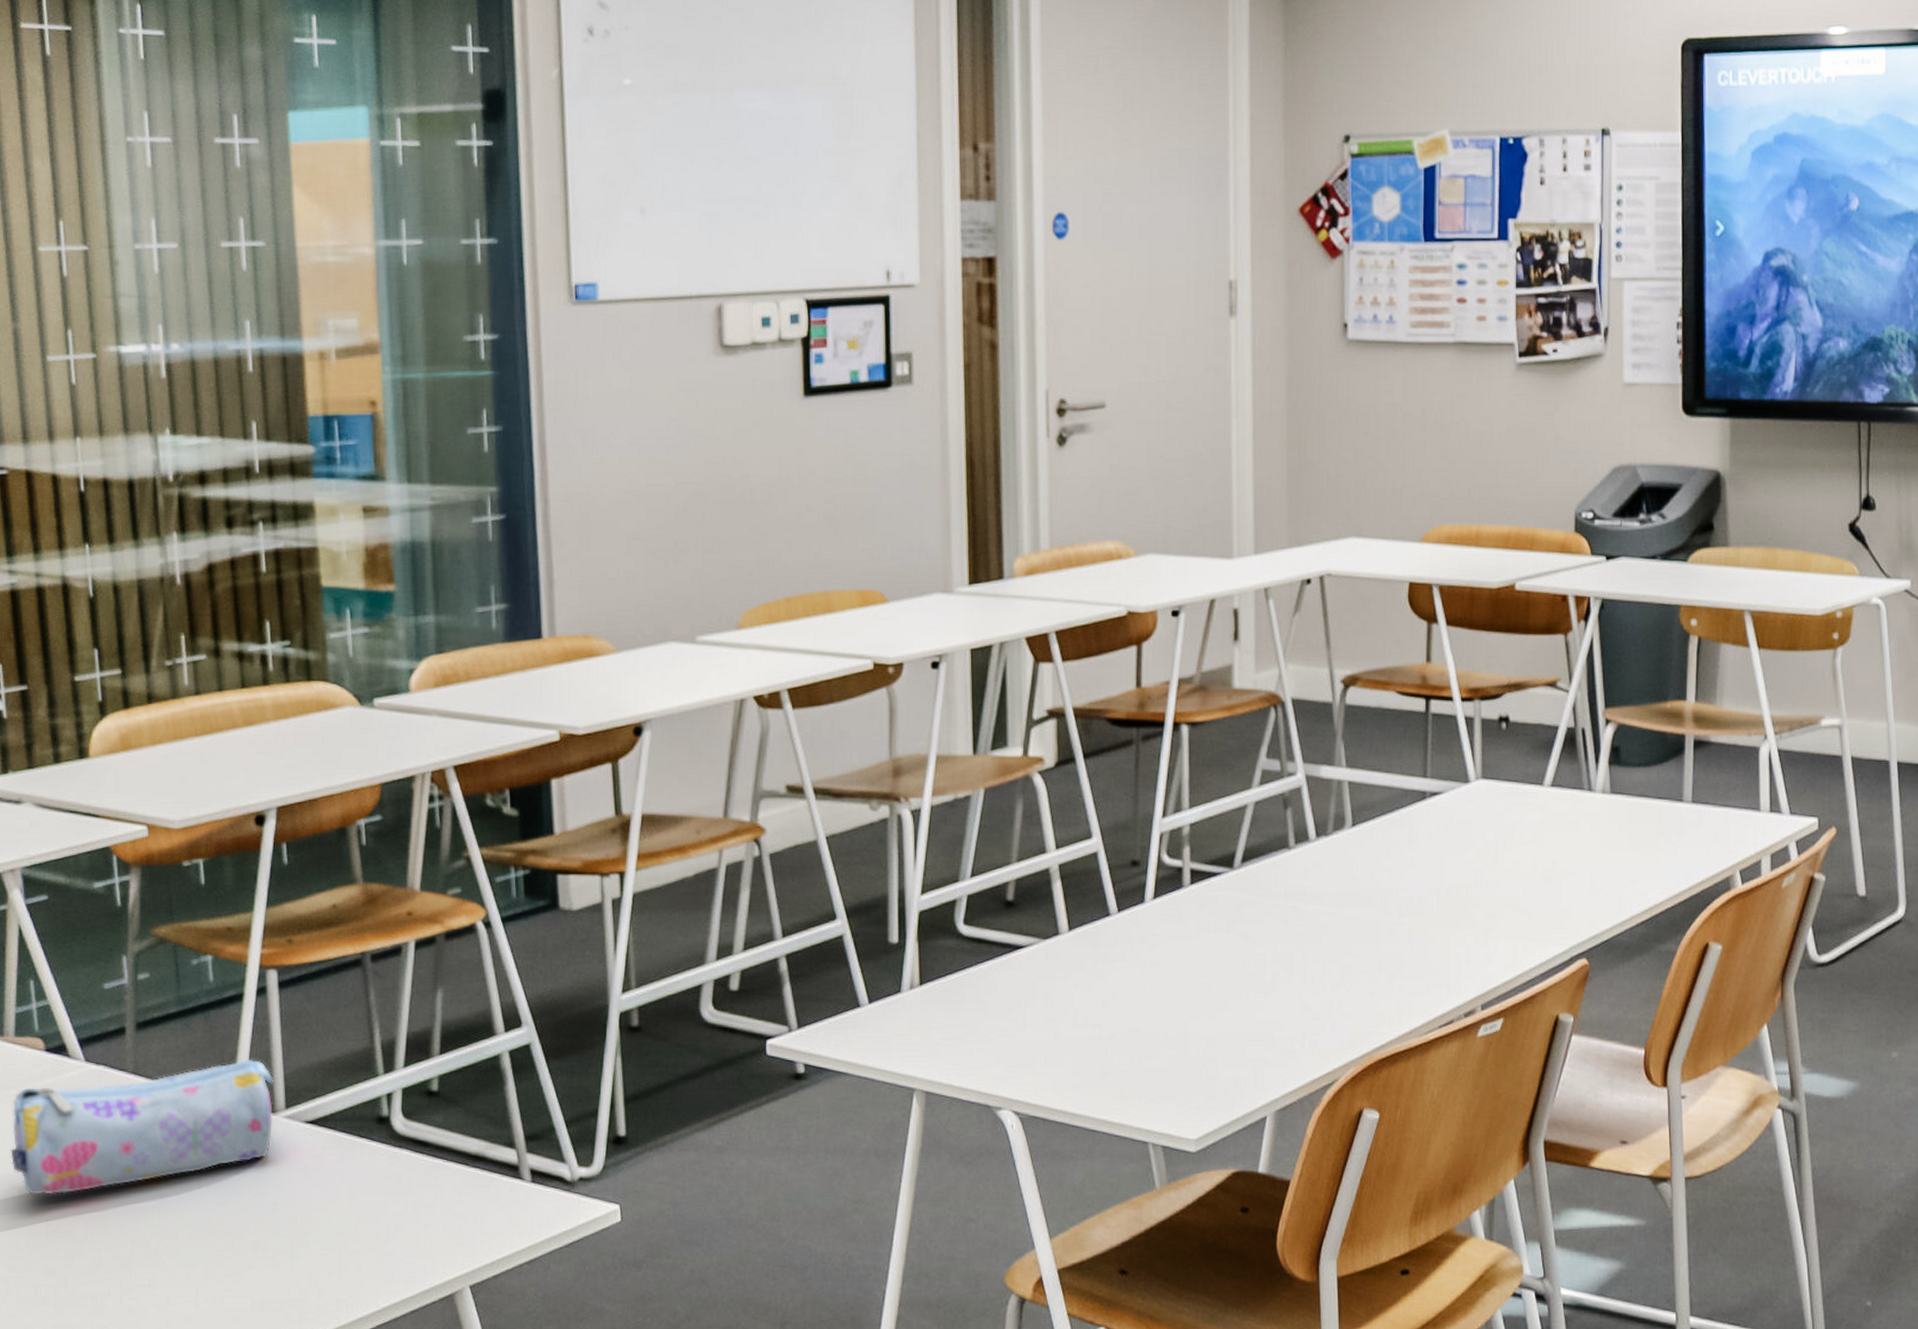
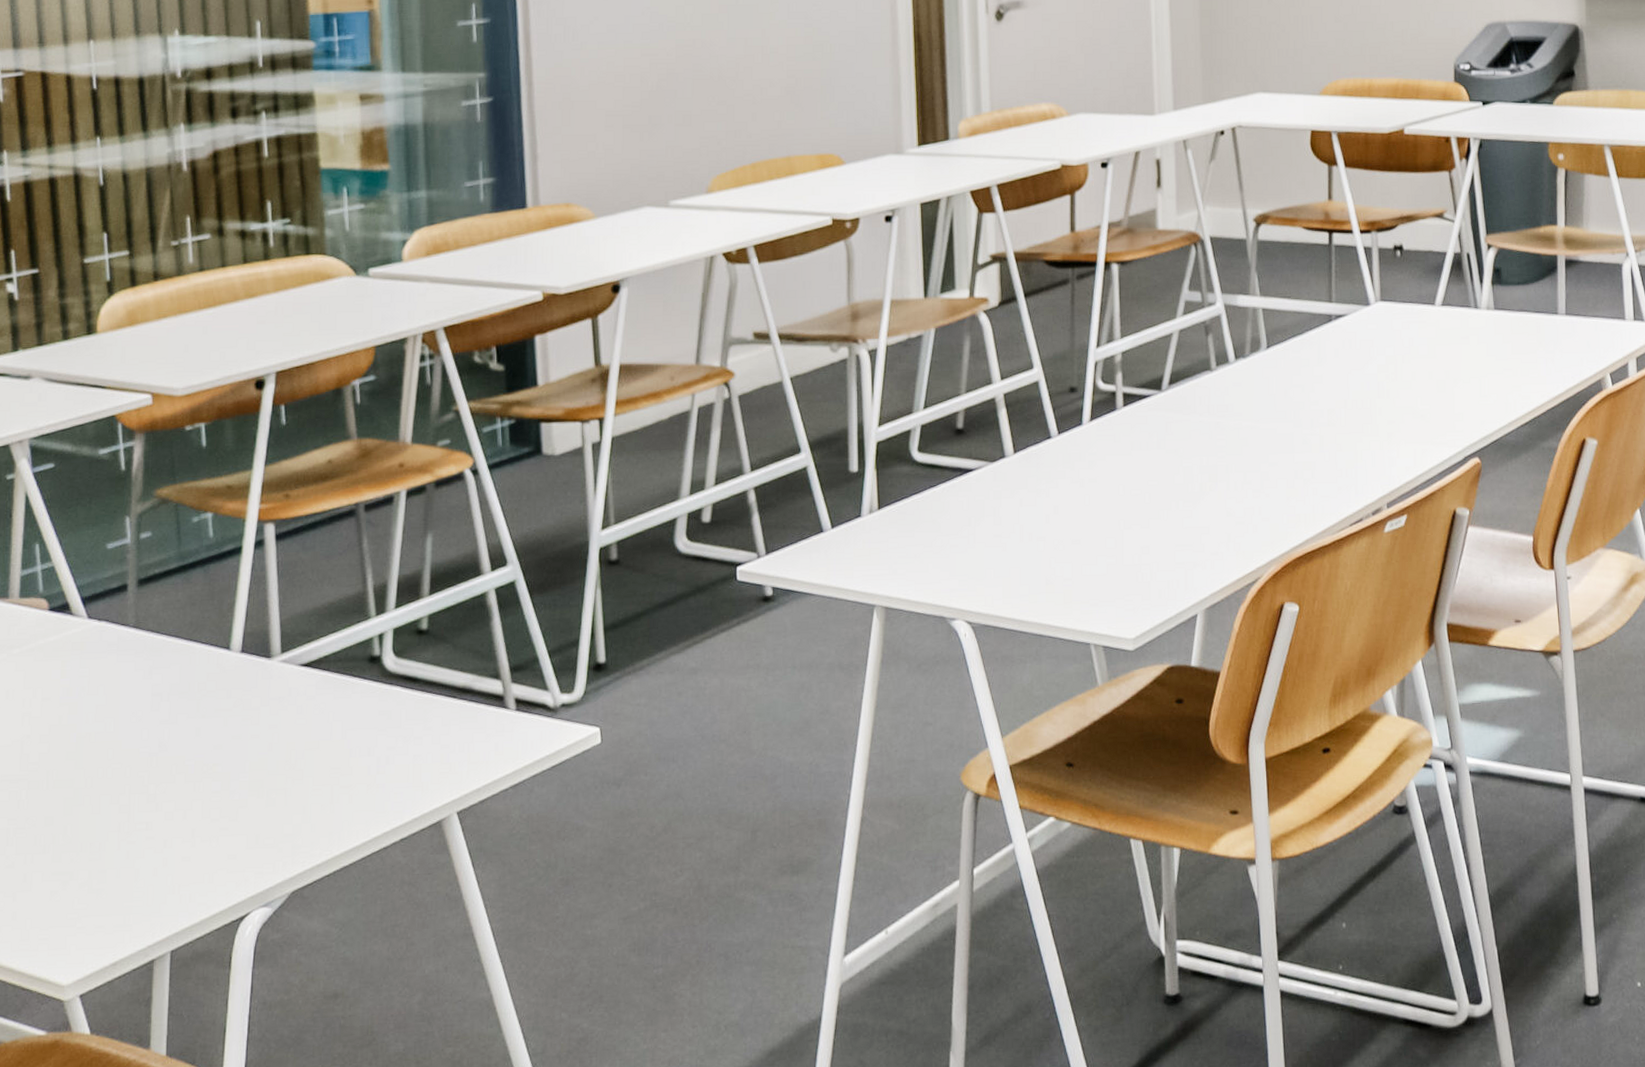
pencil case: present [10,1059,274,1195] -> none [13,608,270,749]

